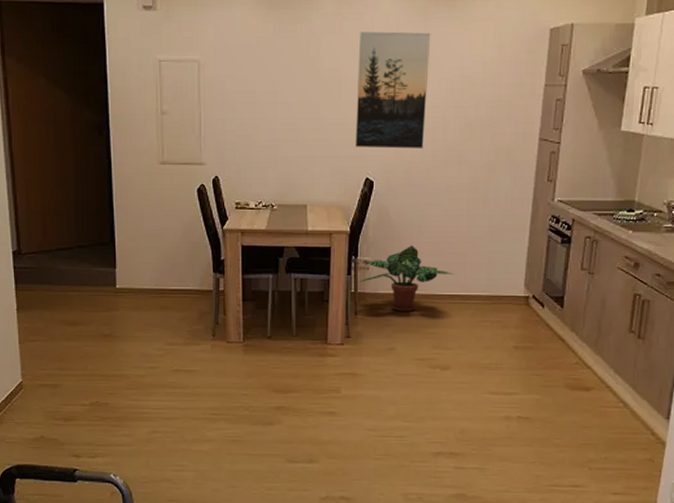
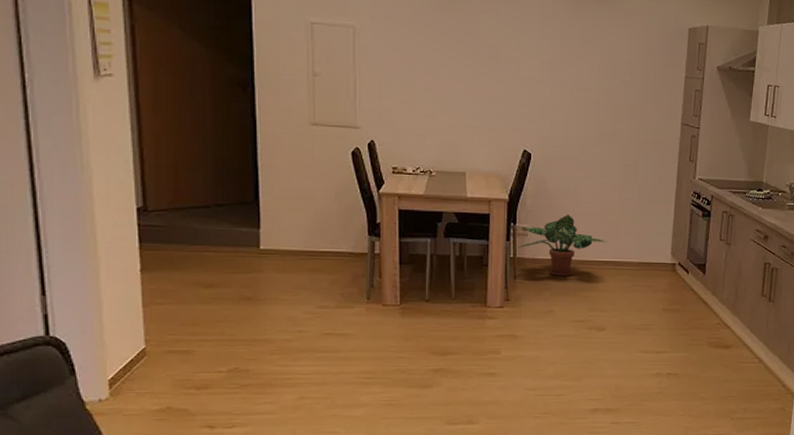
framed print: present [356,31,431,149] -> none [513,14,584,126]

